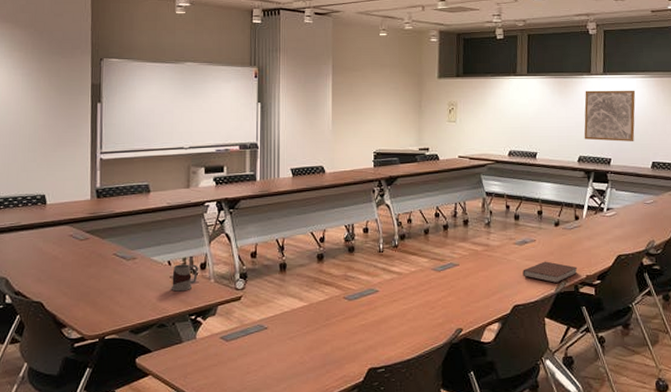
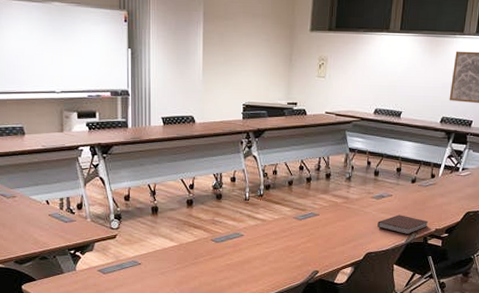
mug: present [171,264,198,292] -> none [50,204,75,229]

